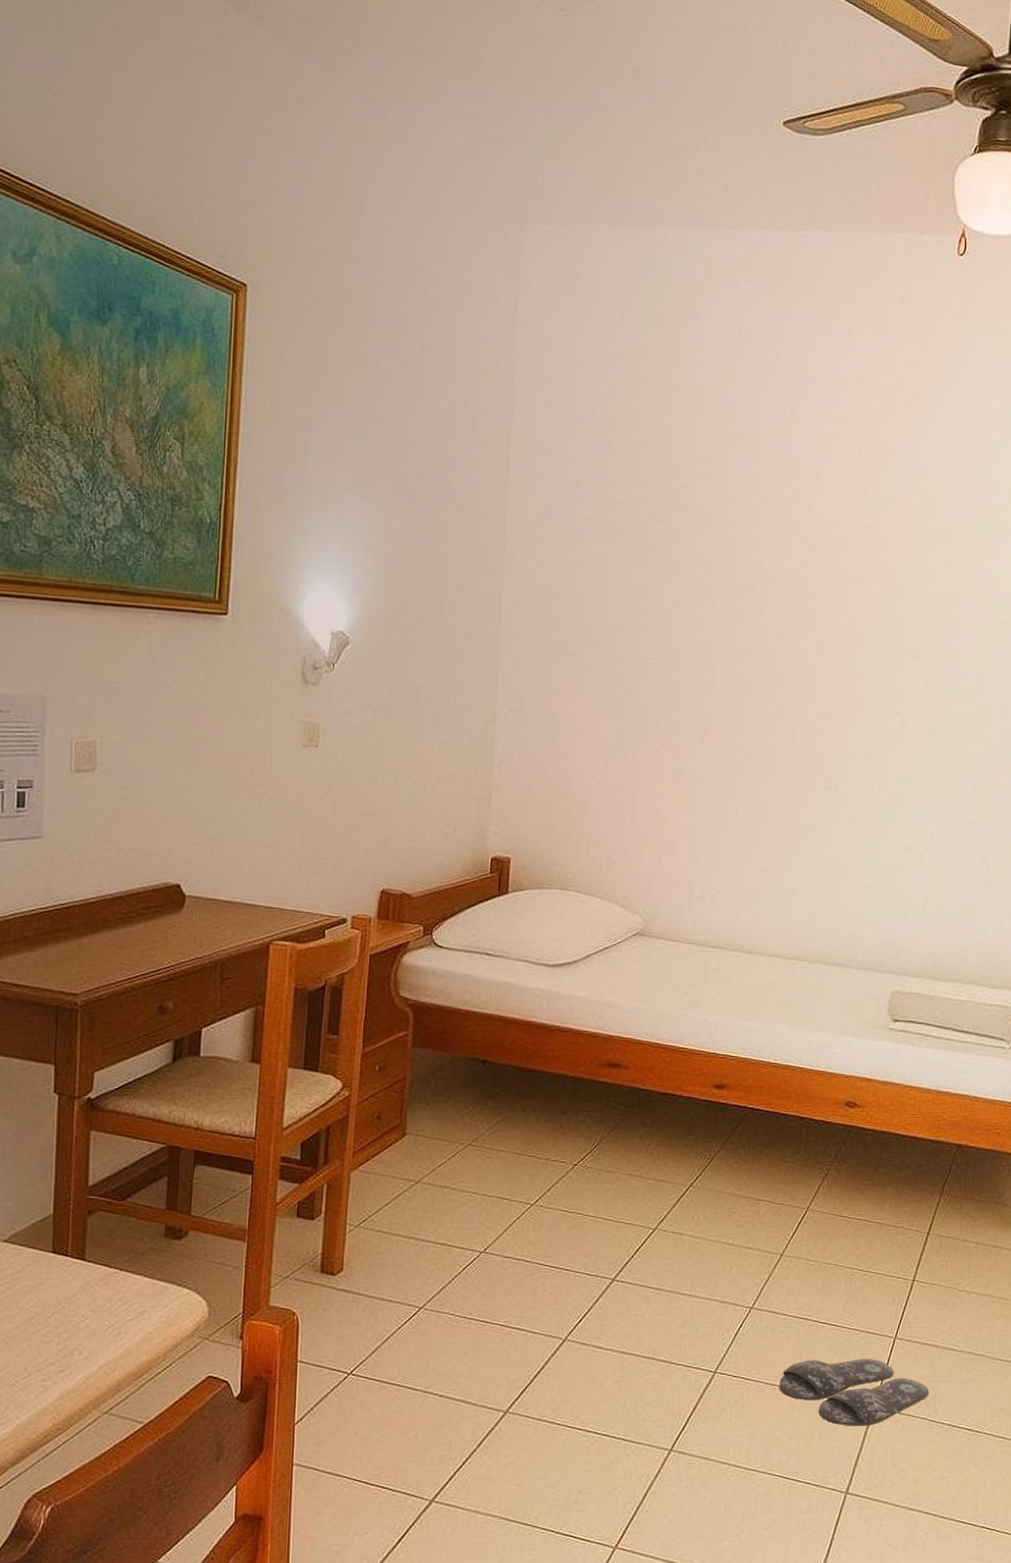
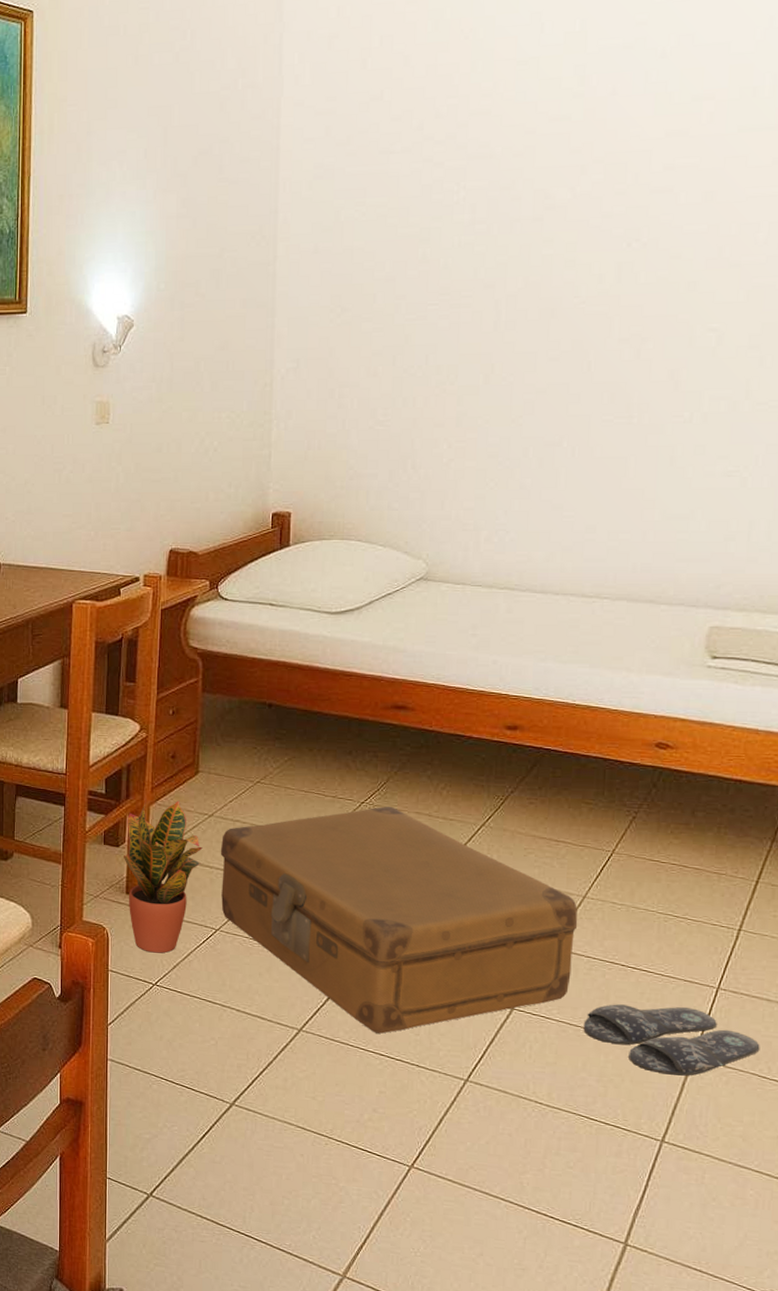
potted plant: none [319,1165,408,1338] -> present [124,799,203,953]
suitcase: none [426,1168,776,1409] -> present [220,806,578,1034]

